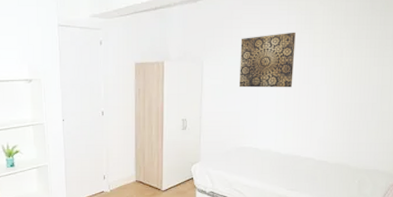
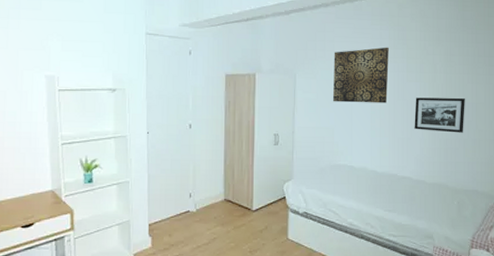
picture frame: none [318,80,371,115] -> present [414,97,465,133]

